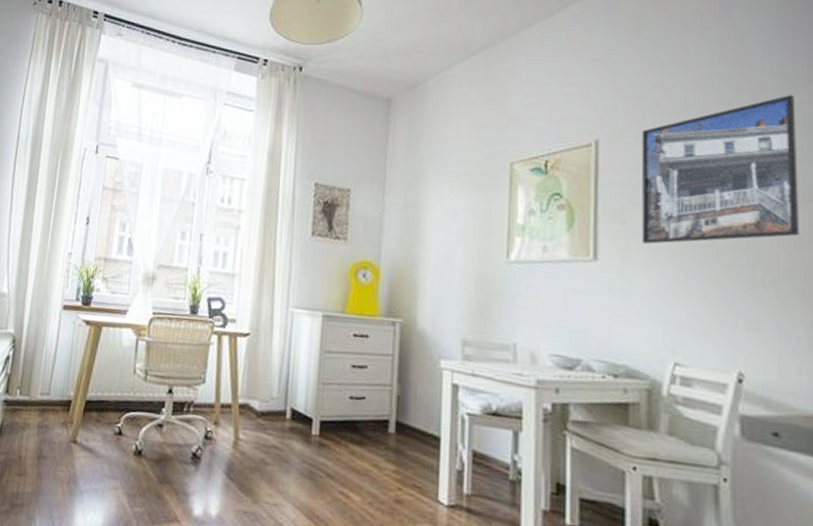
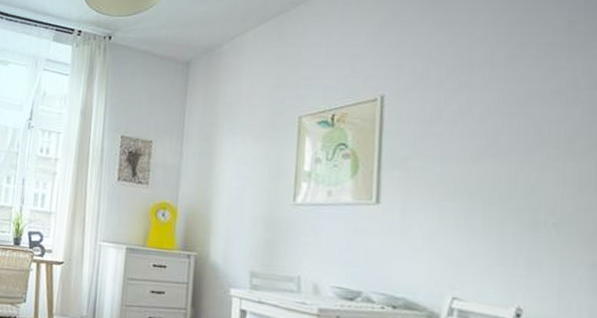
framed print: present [641,95,799,244] -> none [423,50,586,190]

